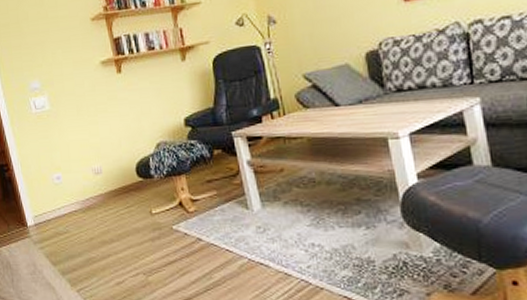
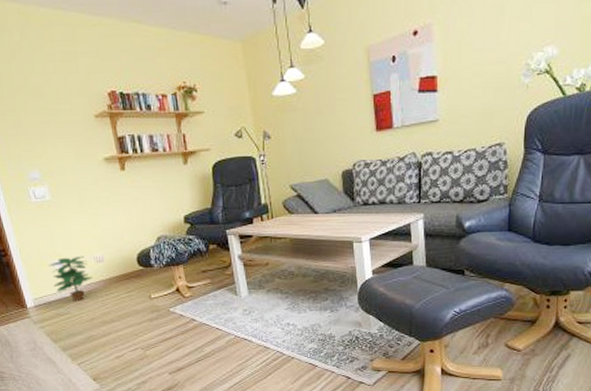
potted plant: none [47,167,91,219] -> present [48,255,93,302]

